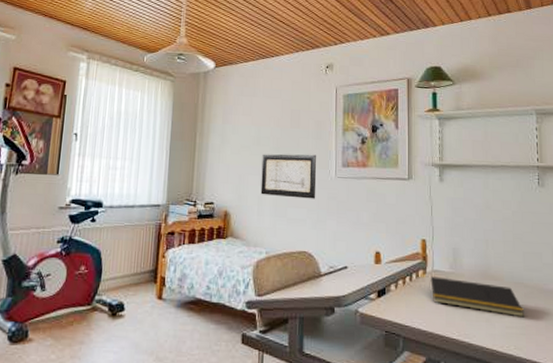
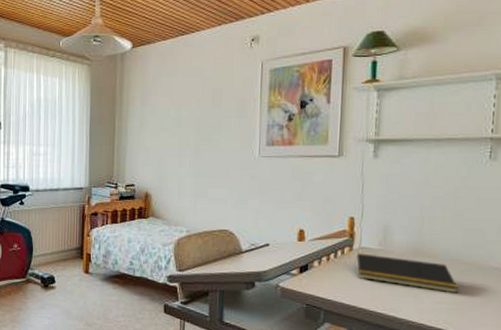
wall art: present [260,154,317,199] -> none [181,134,239,179]

